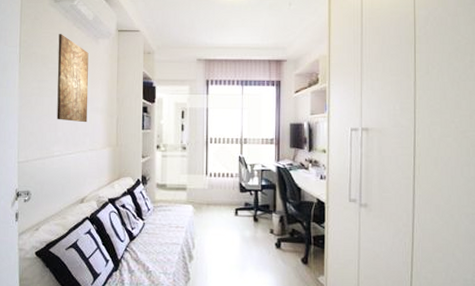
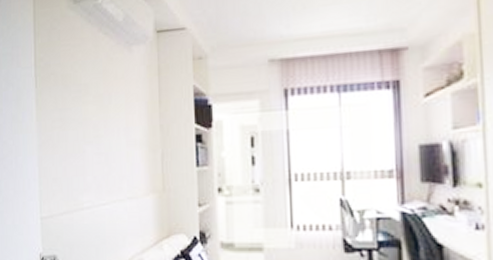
wall art: present [57,34,89,123] -> none [81,44,123,162]

